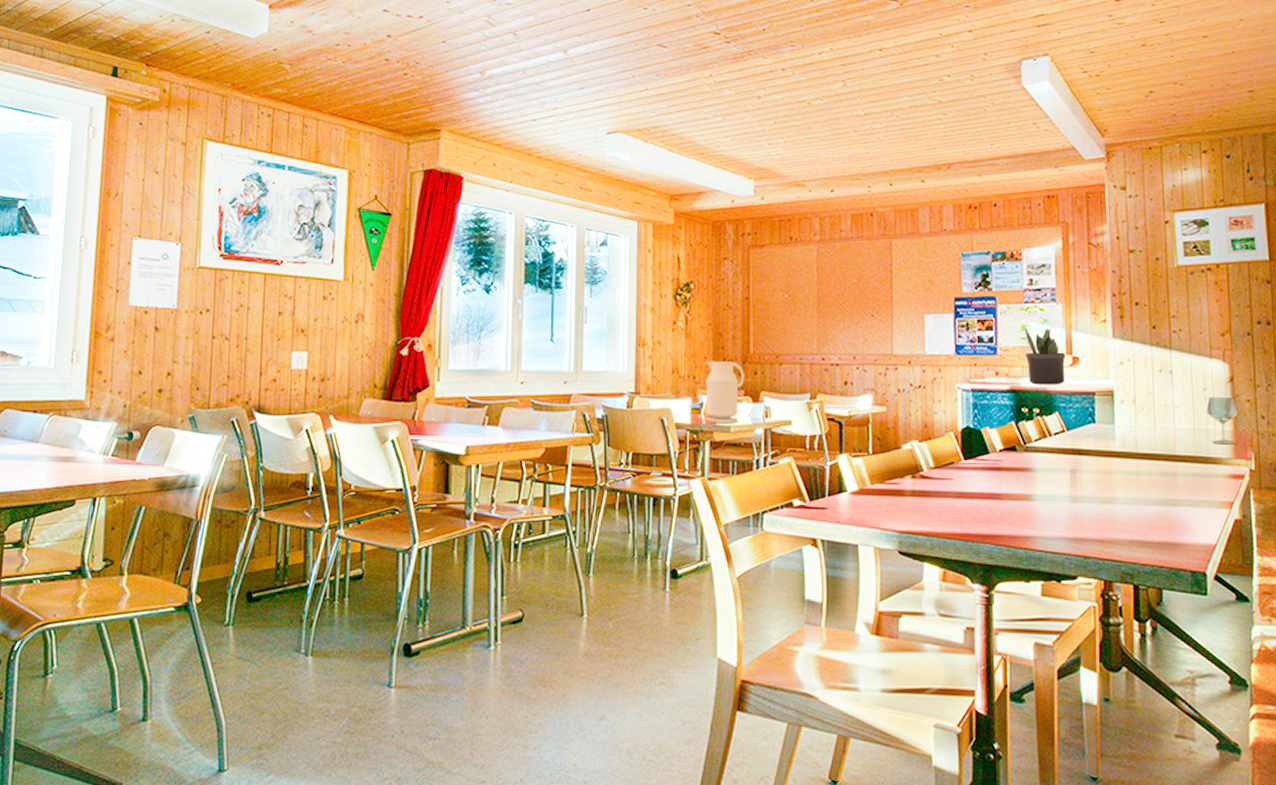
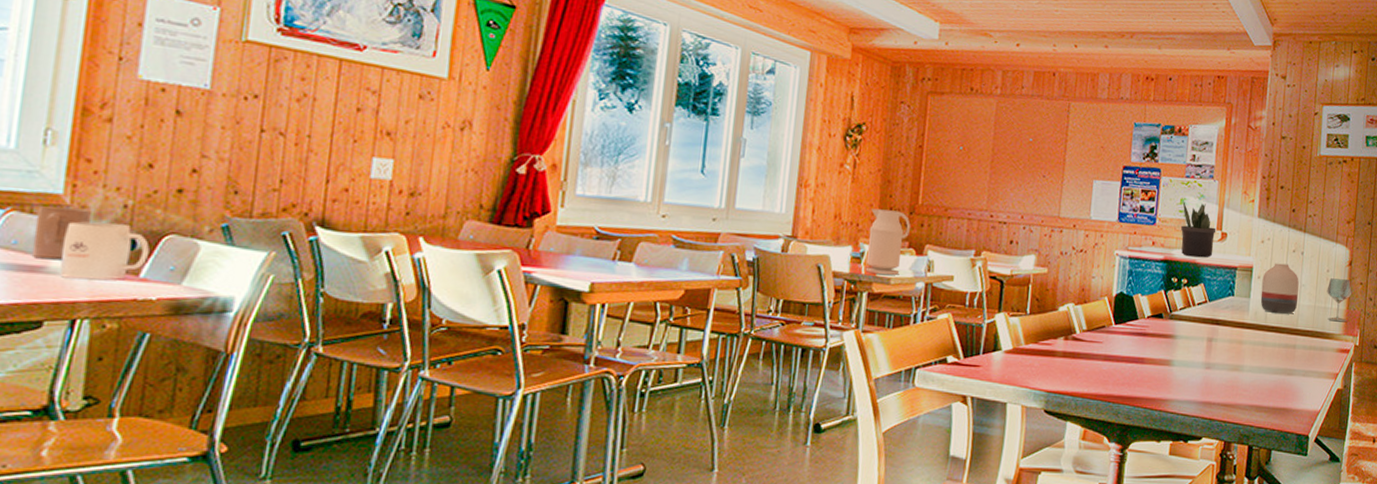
cup: none [66,410,104,450] -> present [31,206,93,259]
mug: none [85,420,142,467] -> present [60,221,150,281]
vase: none [1126,385,1172,439] -> present [1260,263,1299,314]

